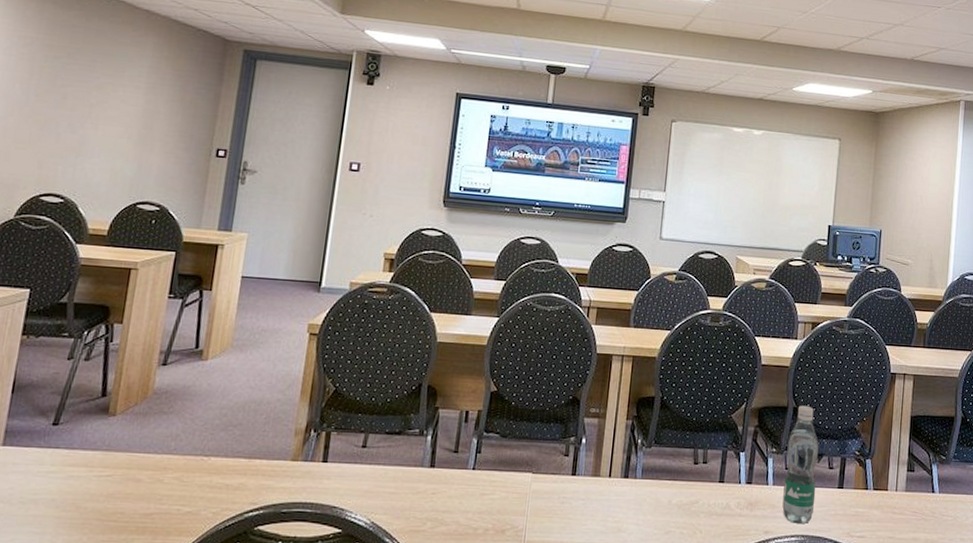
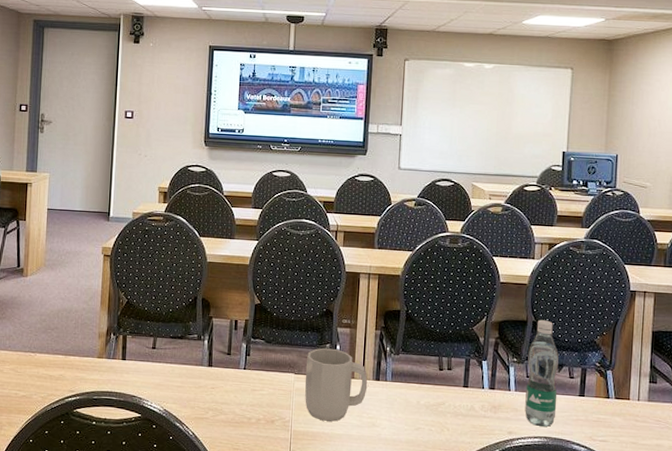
mug: none [542,441,615,528] -> present [305,348,368,421]

